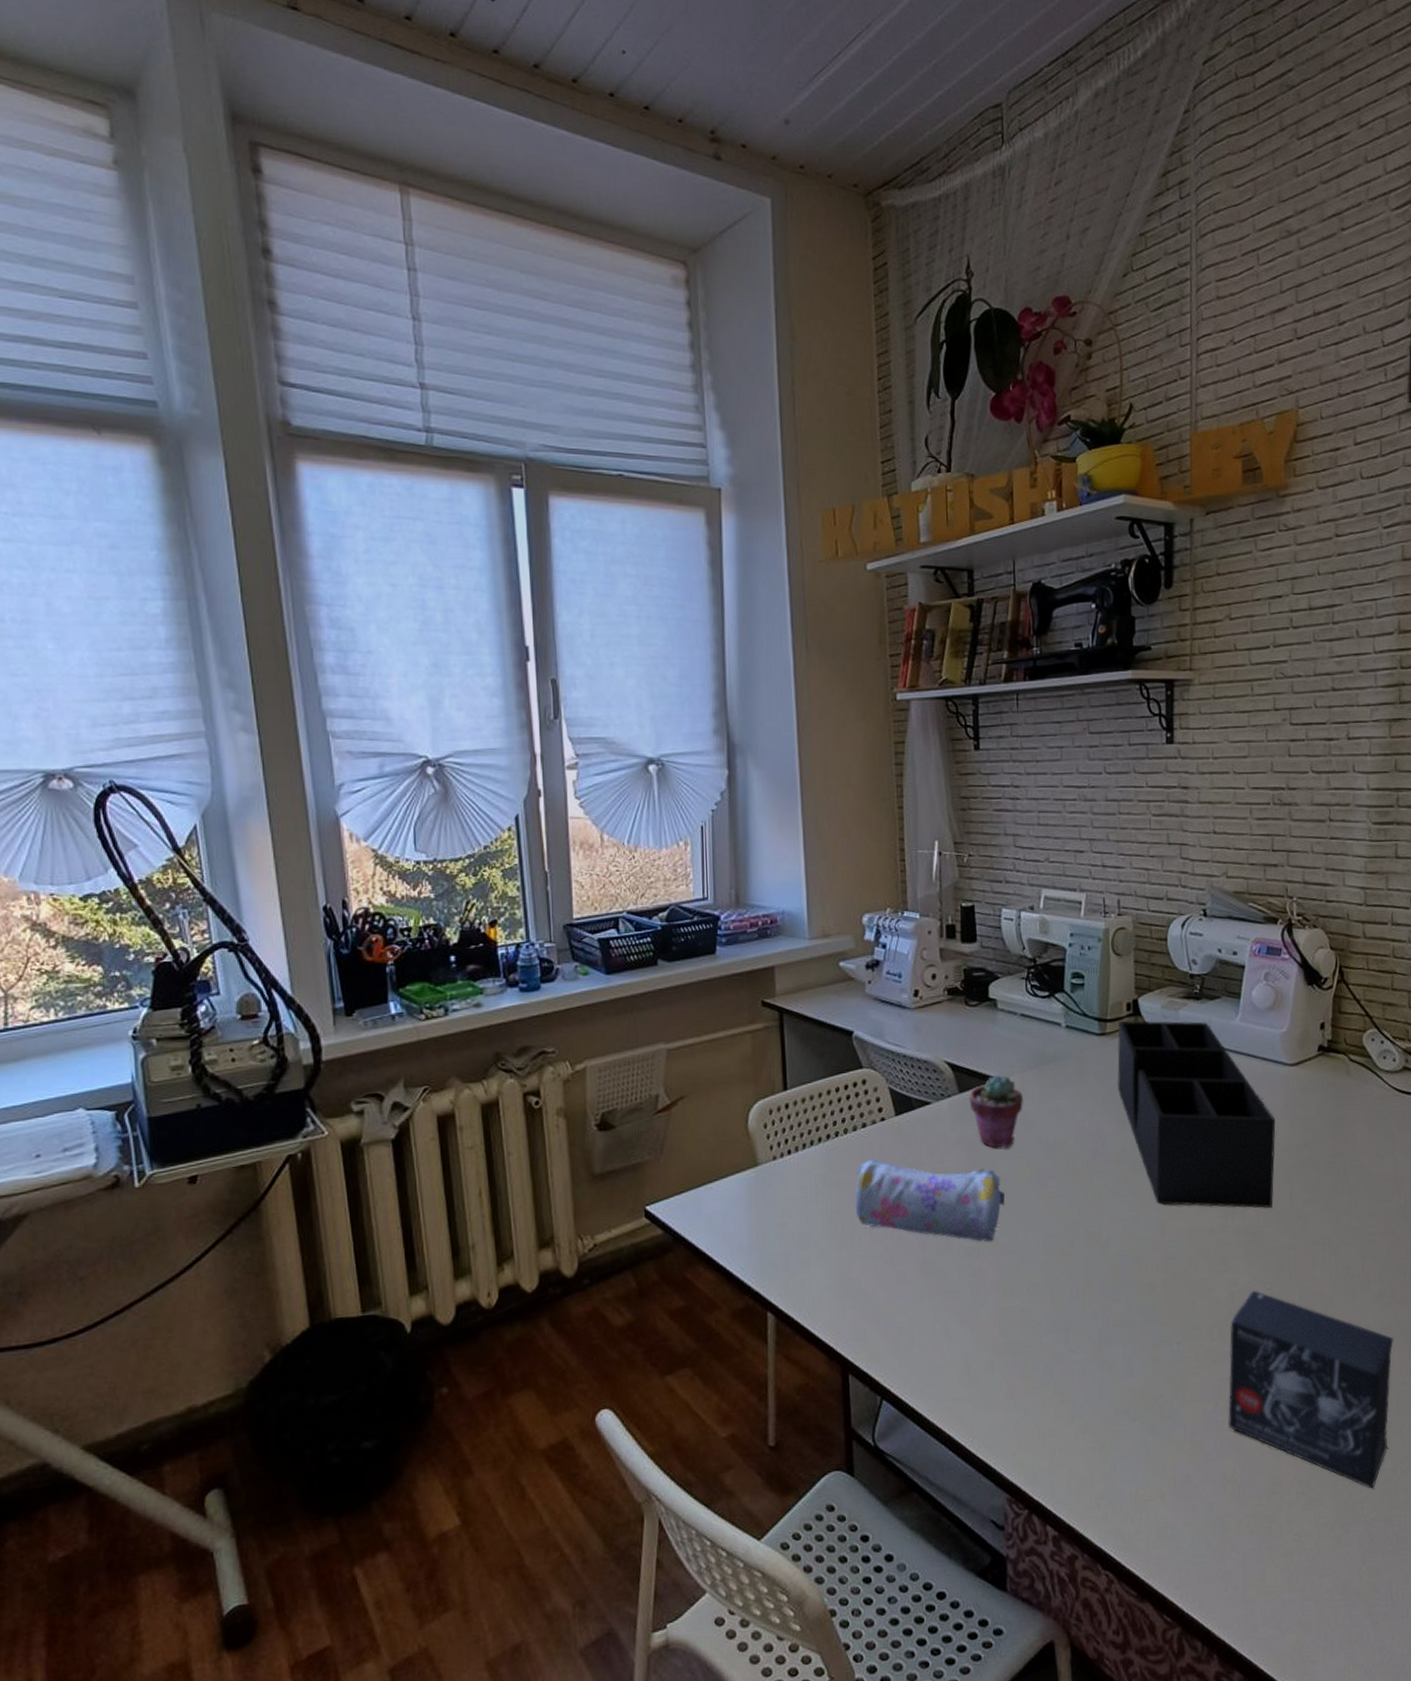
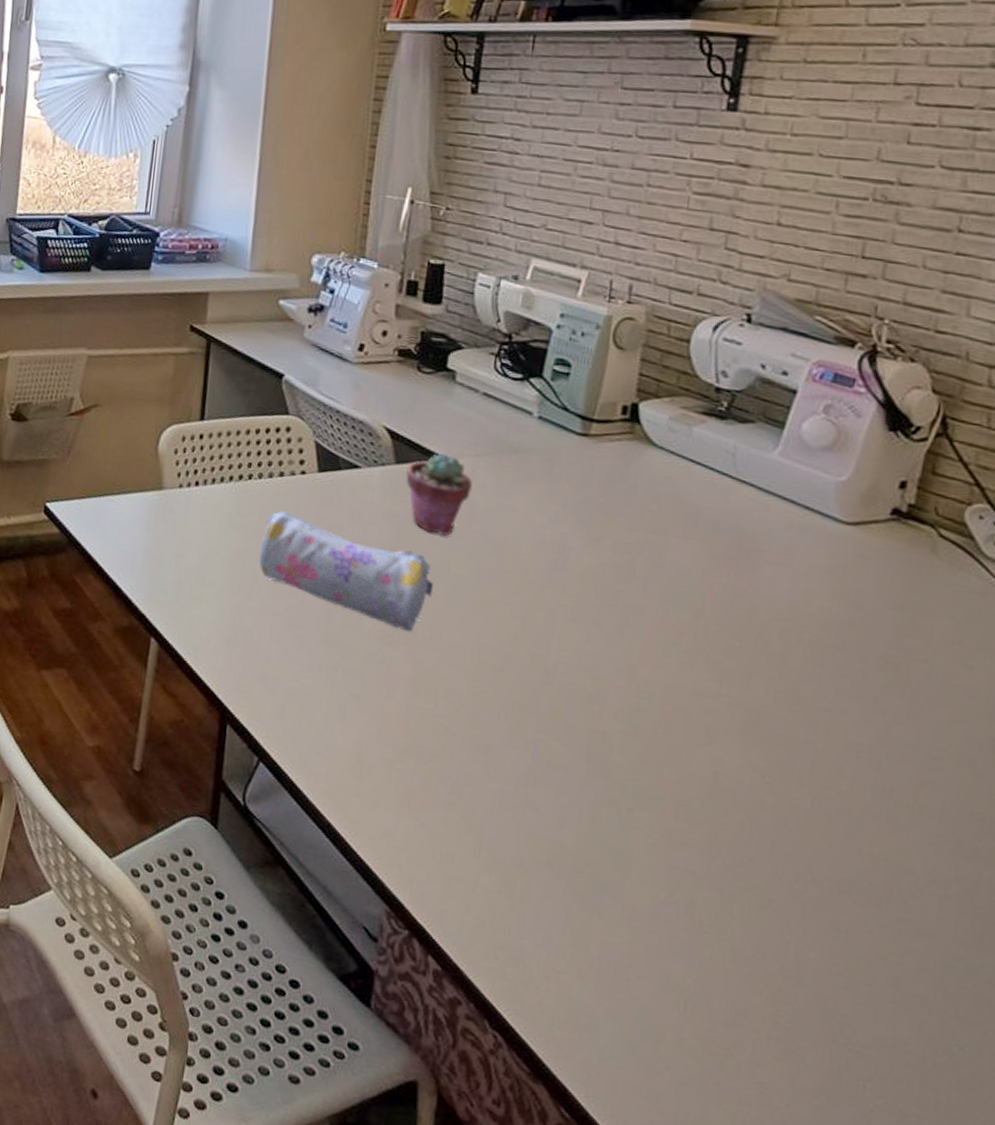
desk organizer: present [1117,1020,1276,1208] -> none [595,423,812,688]
small box: present [1228,1290,1393,1489] -> none [684,778,949,1070]

